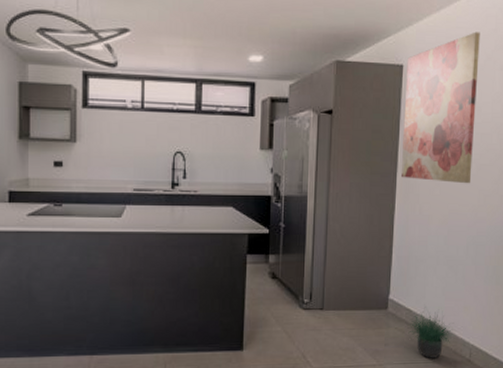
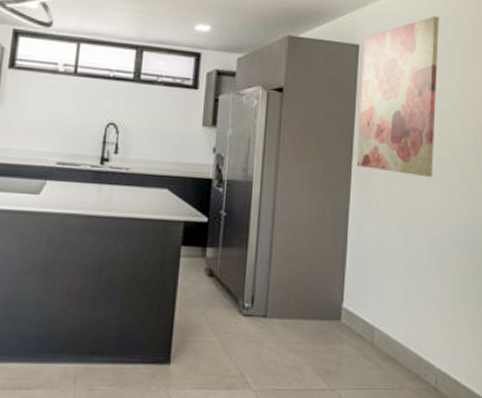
potted plant: present [407,307,454,358] -> none [363,319,417,384]

